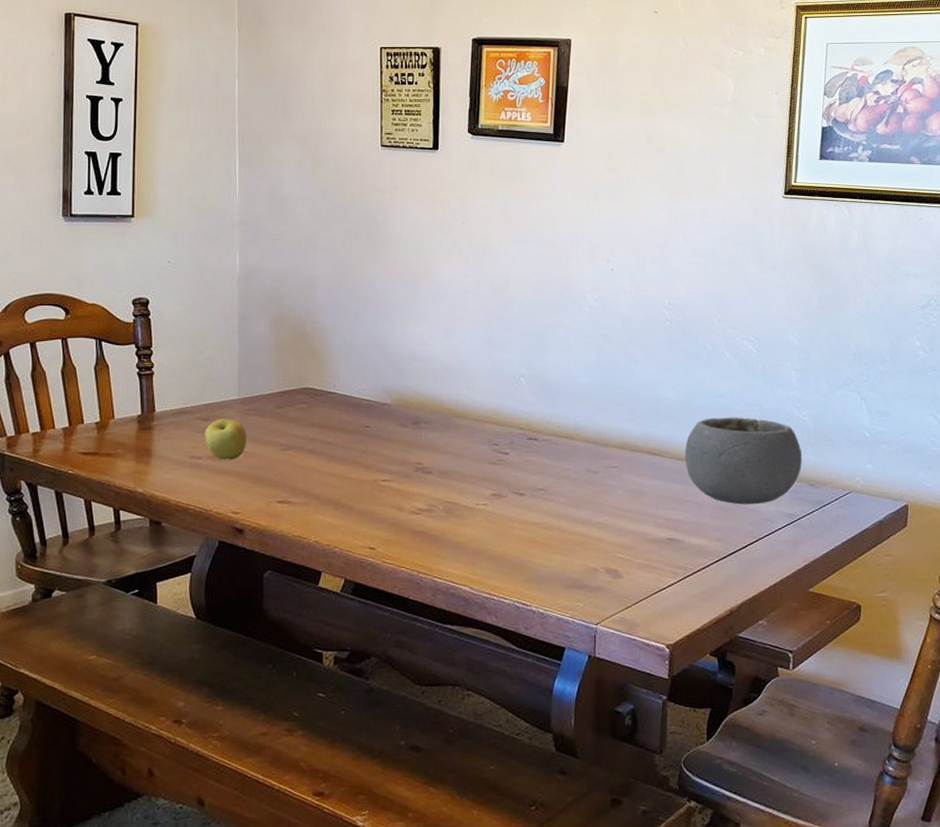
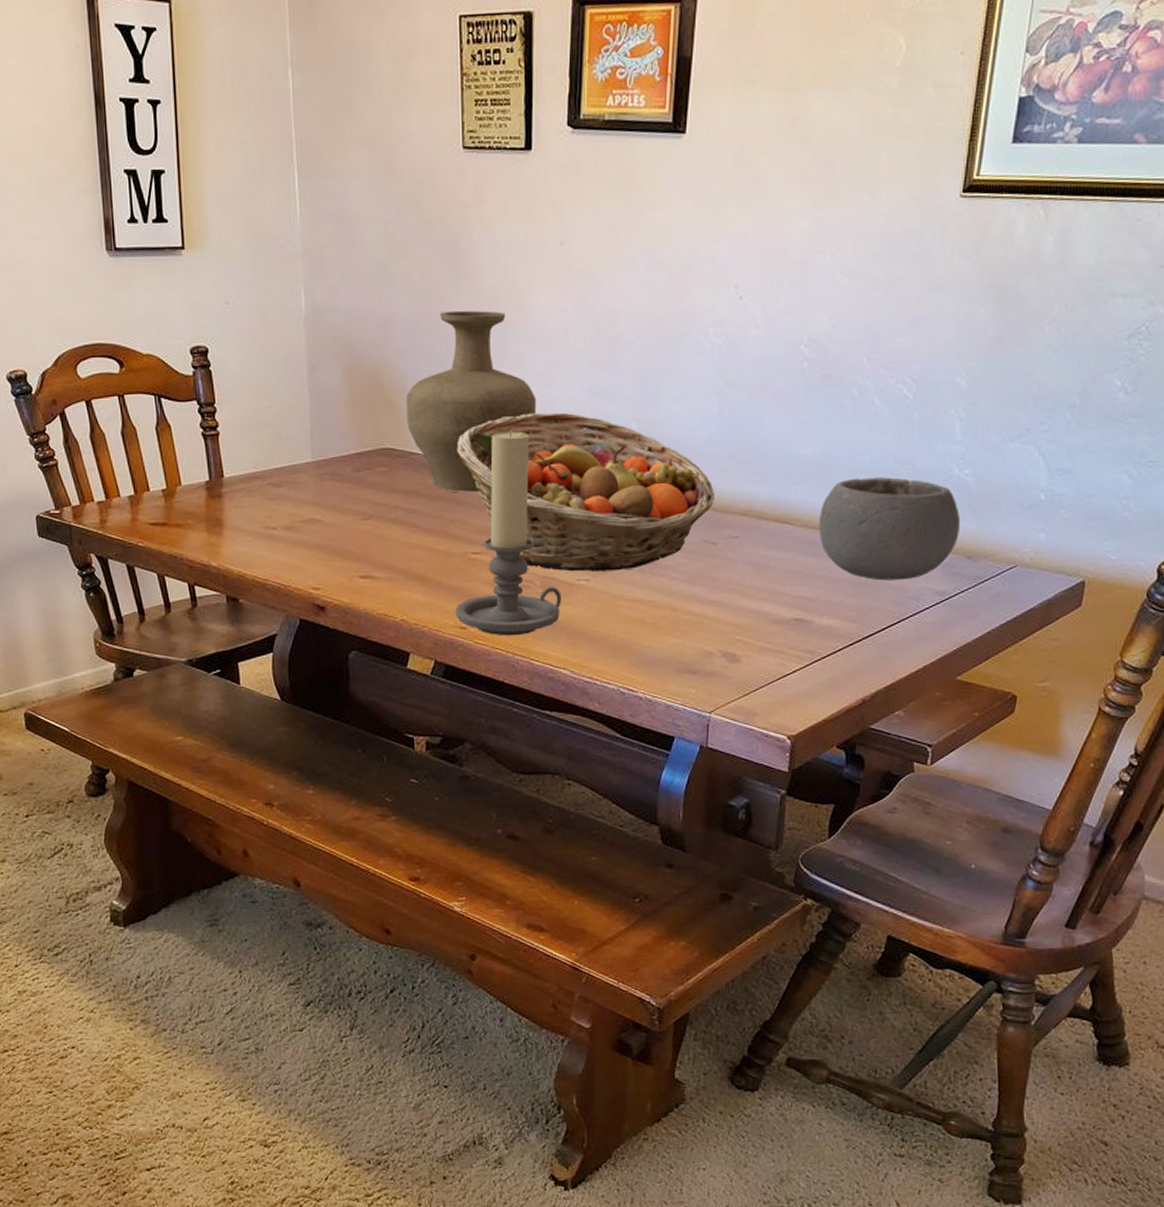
apple: present [204,418,247,460] -> none [278,483,324,531]
vase: none [326,273,441,426] -> present [406,310,537,492]
candle holder: none [365,374,462,556] -> present [455,430,562,636]
fruit basket: none [370,359,596,497] -> present [456,412,716,572]

